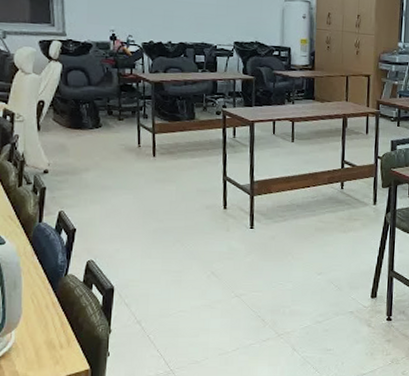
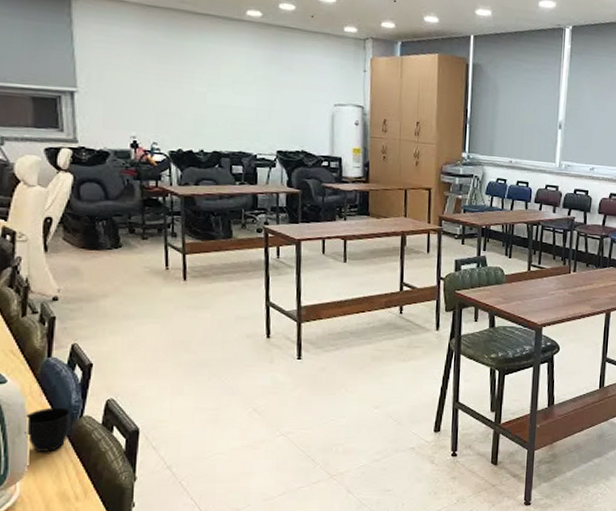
cup: none [19,266,59,305] -> present [24,407,73,452]

